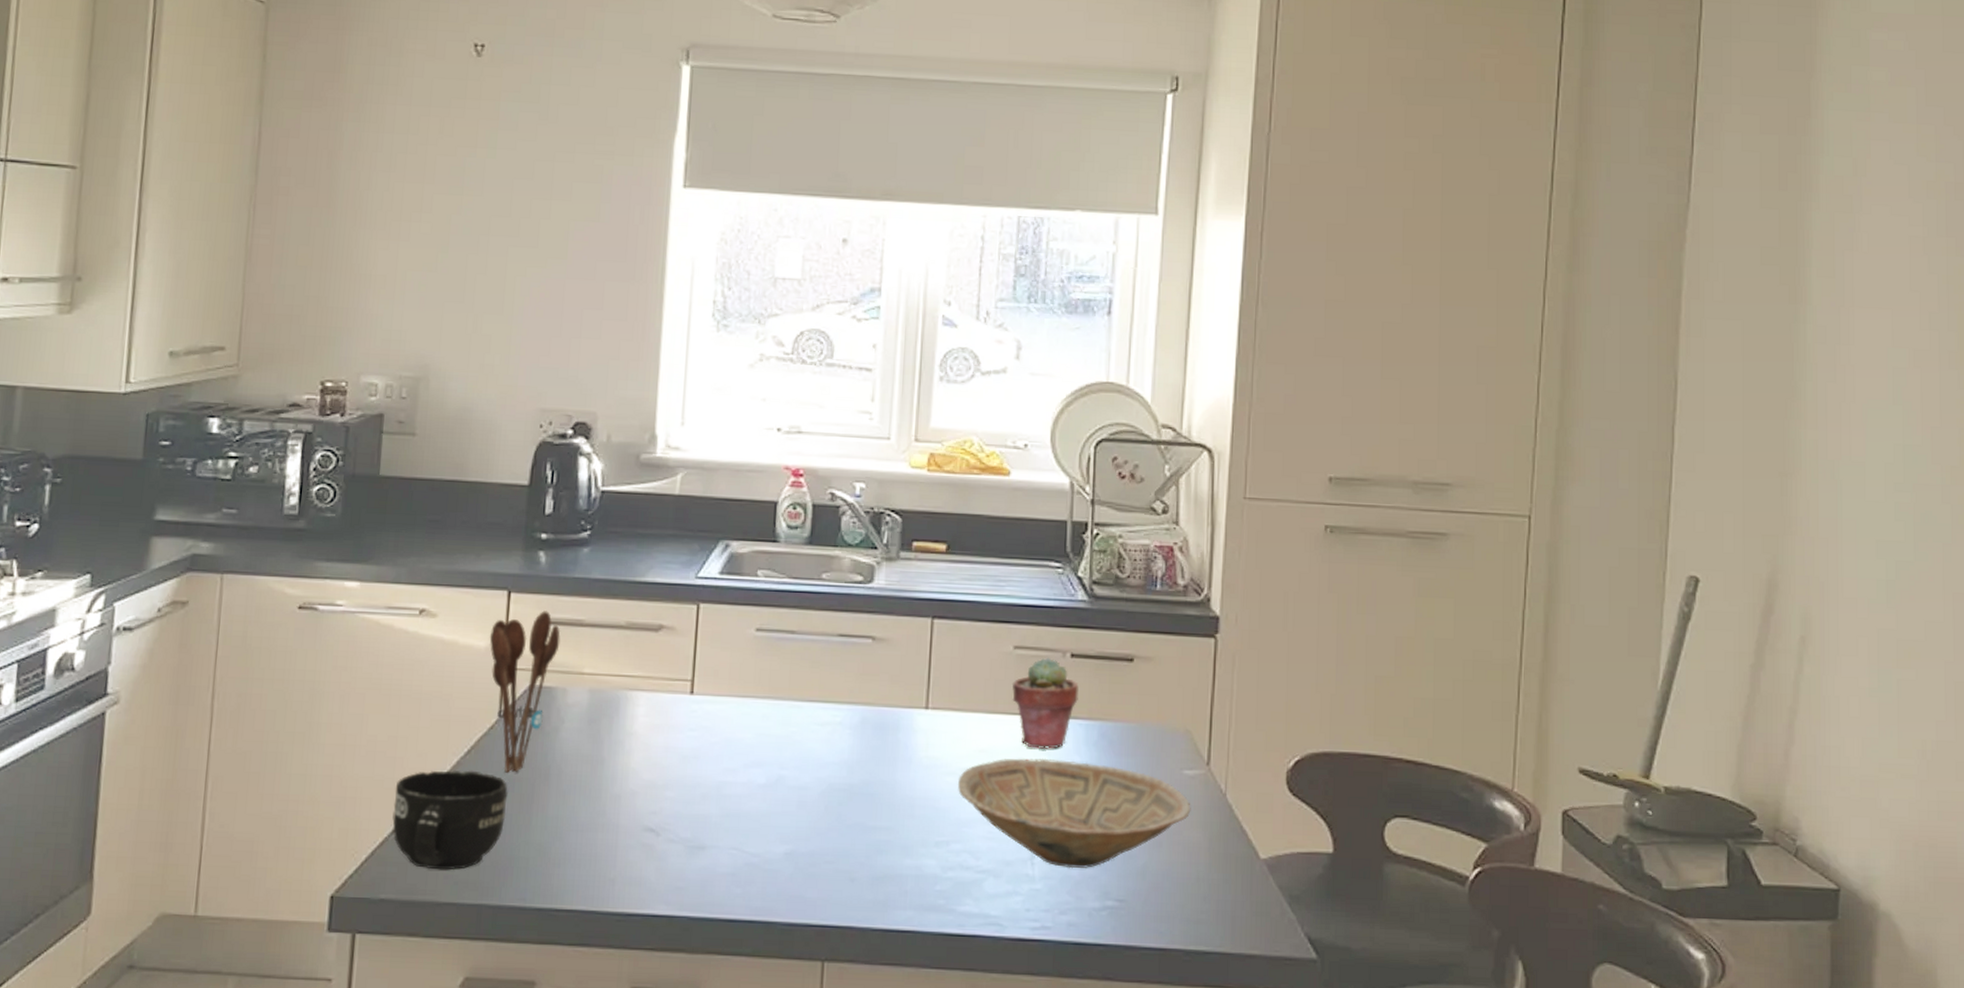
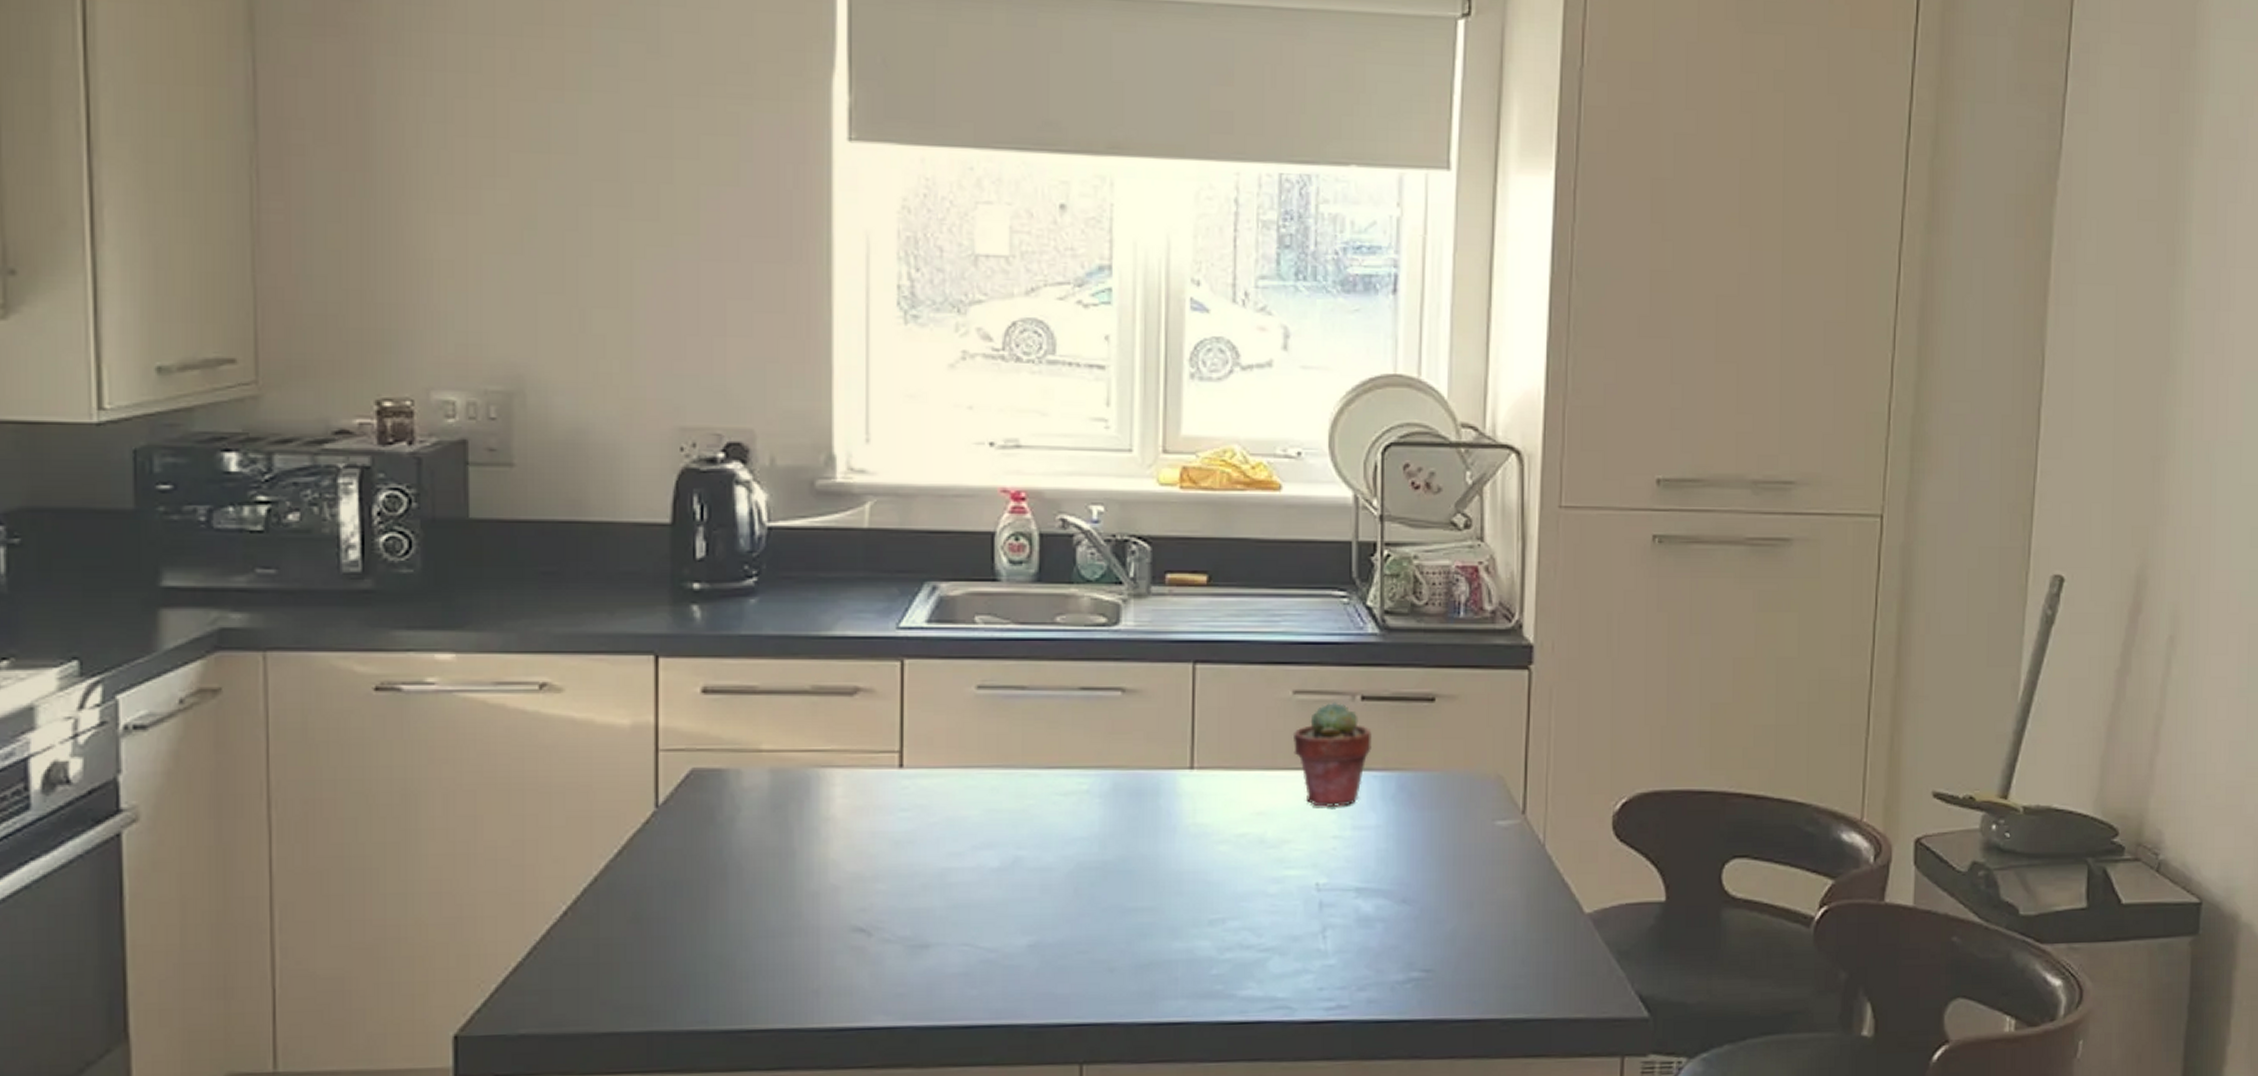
mug: present [392,769,508,871] -> none [527,874,675,996]
utensil holder: present [489,611,561,773] -> none [635,677,728,875]
bowl: present [957,758,1191,869] -> none [1232,817,1506,940]

